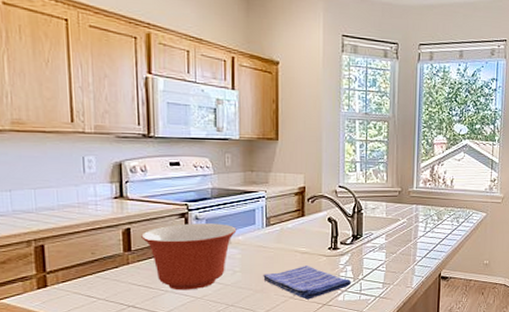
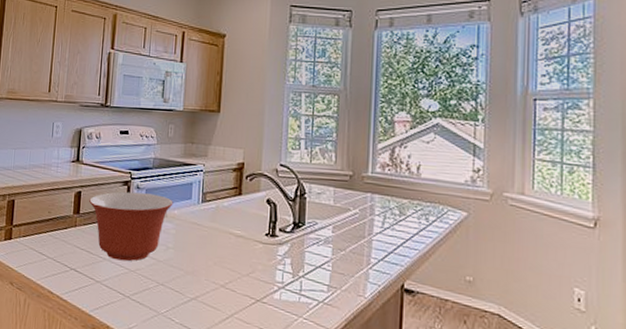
dish towel: present [263,266,352,300] -> none [195,251,291,292]

